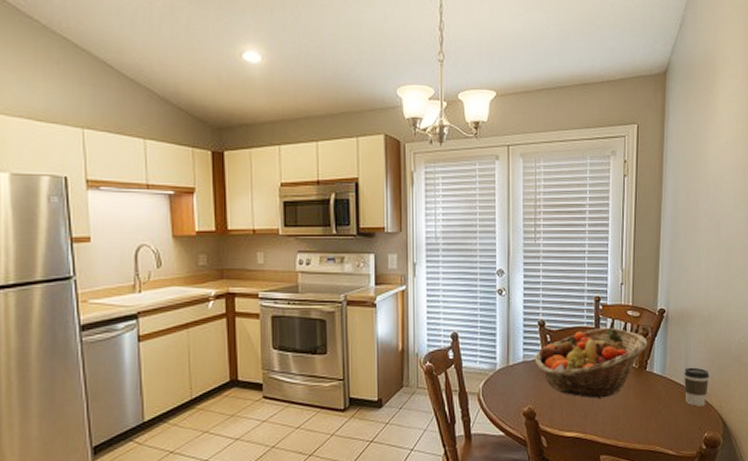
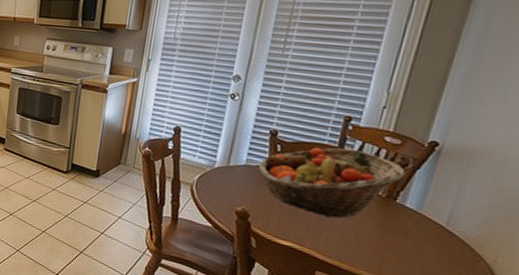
coffee cup: present [684,367,709,407] -> none [443,209,488,255]

